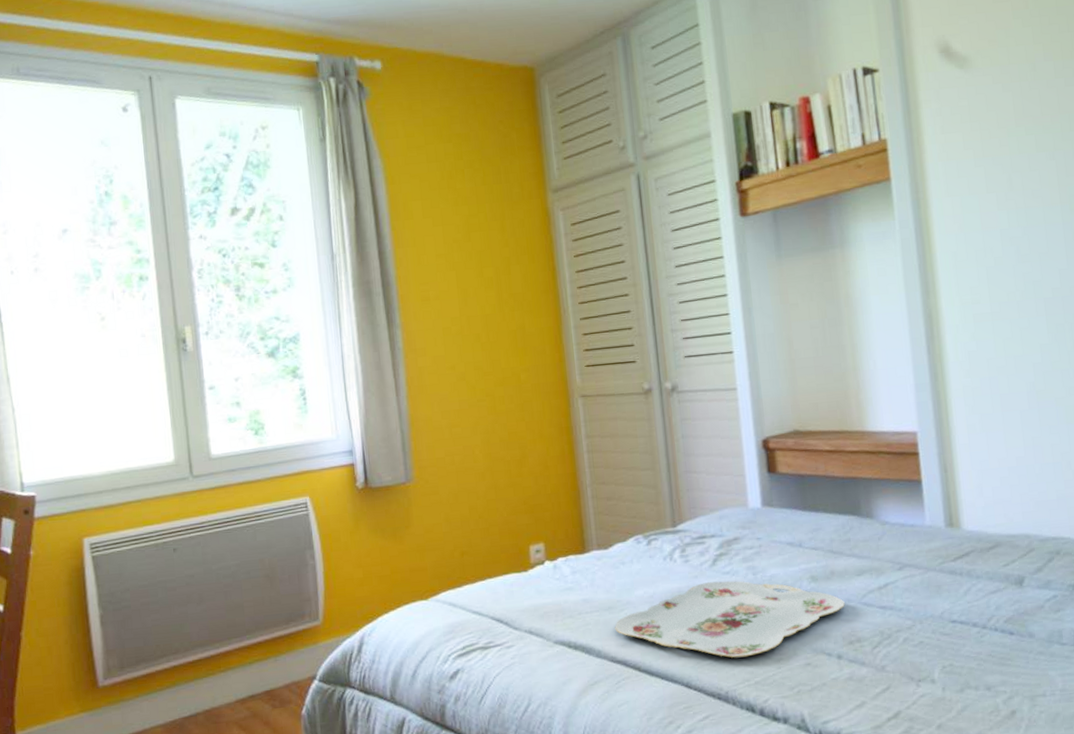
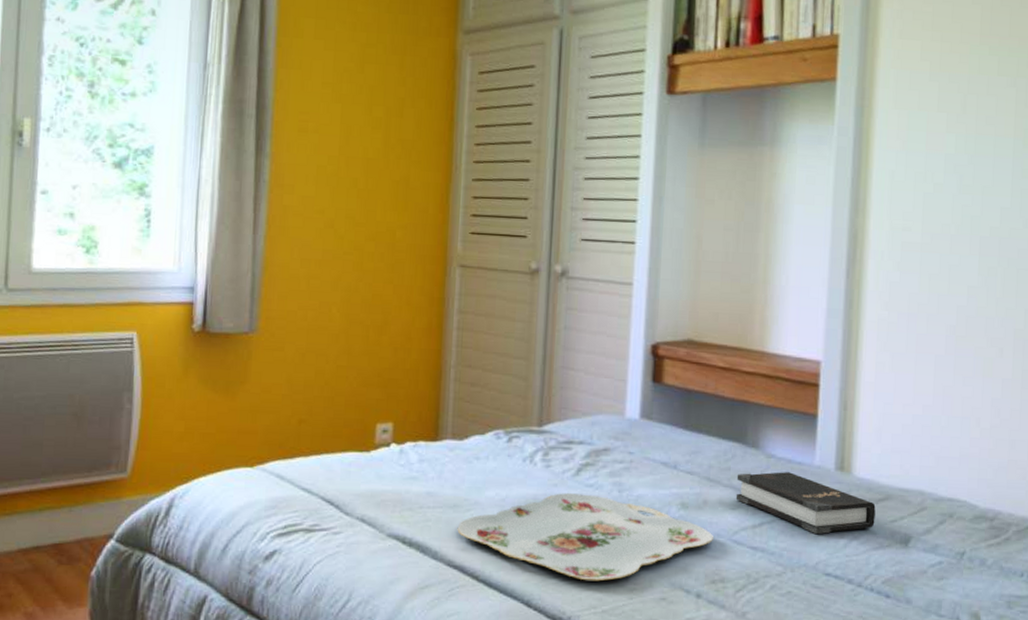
hardback book: none [857,535,989,587] -> present [735,472,876,535]

